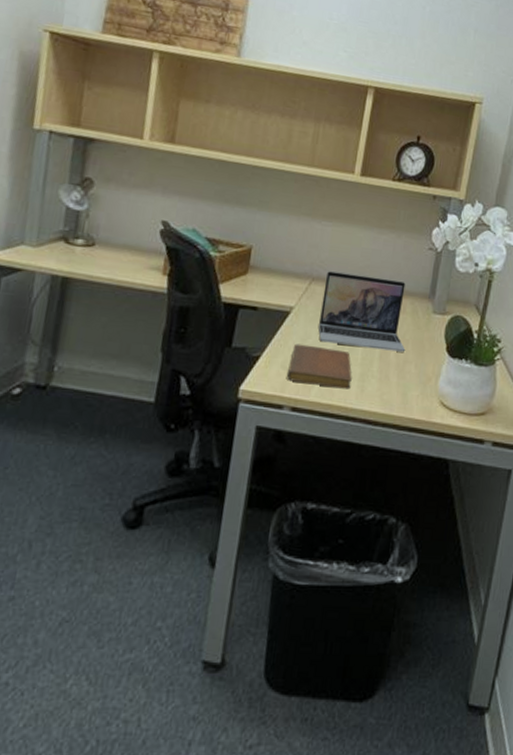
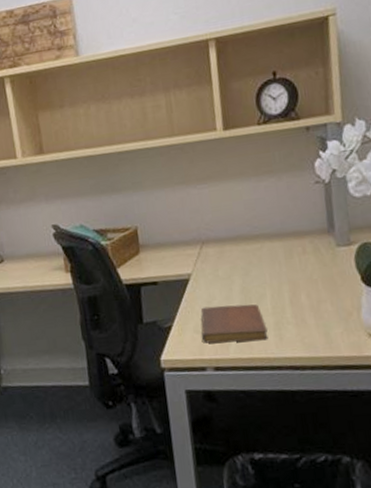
laptop: present [318,271,406,352] -> none [215,223,317,301]

